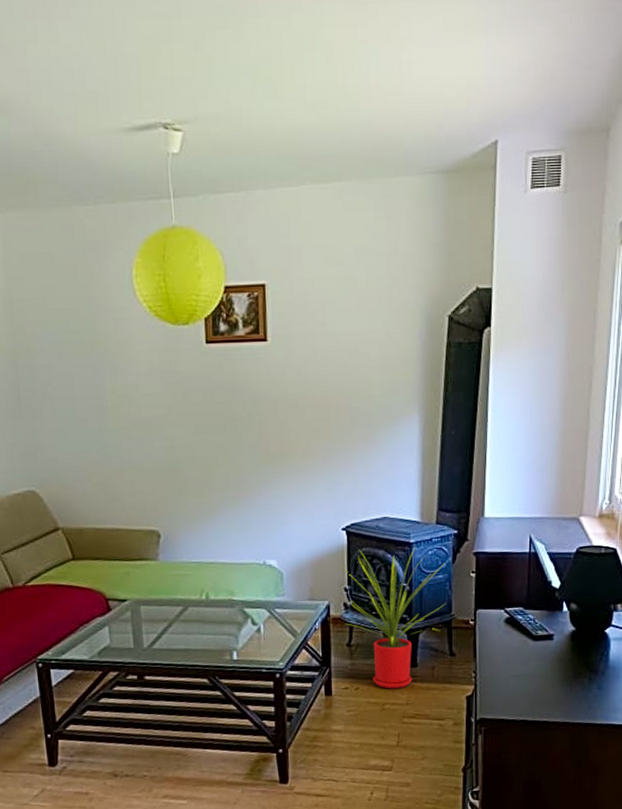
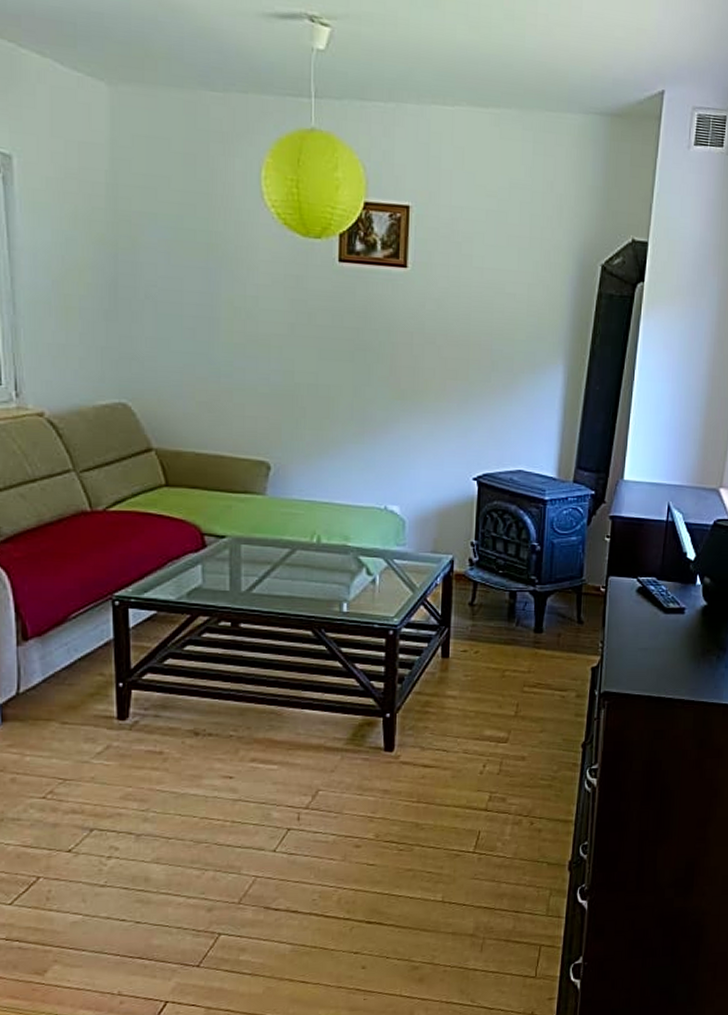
house plant: present [341,546,446,689] -> none [468,502,580,655]

